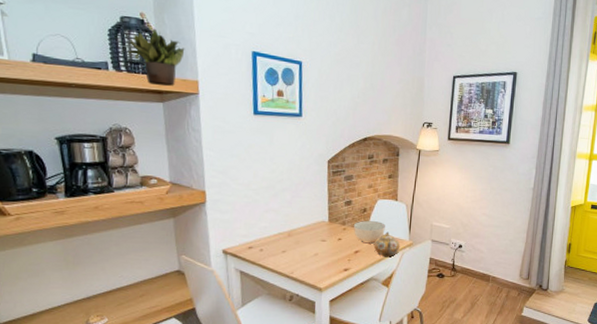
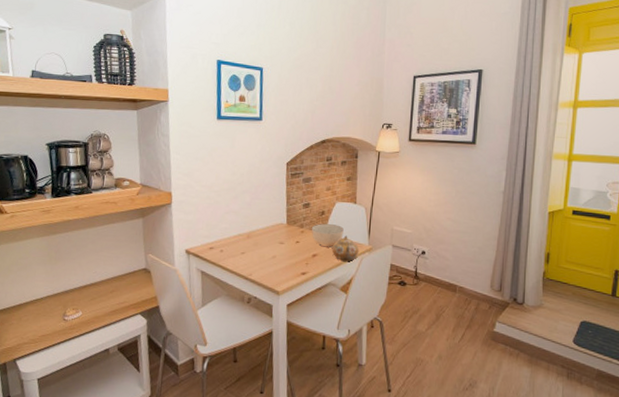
potted plant: present [114,28,185,87] -> none [98,43,158,96]

